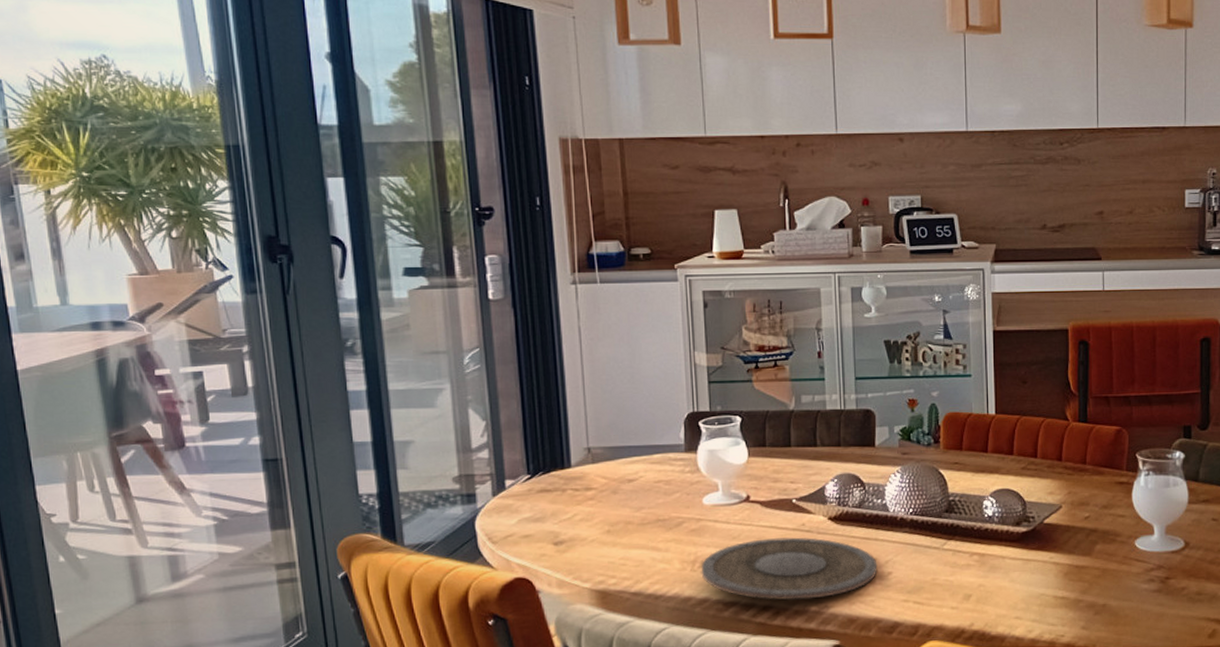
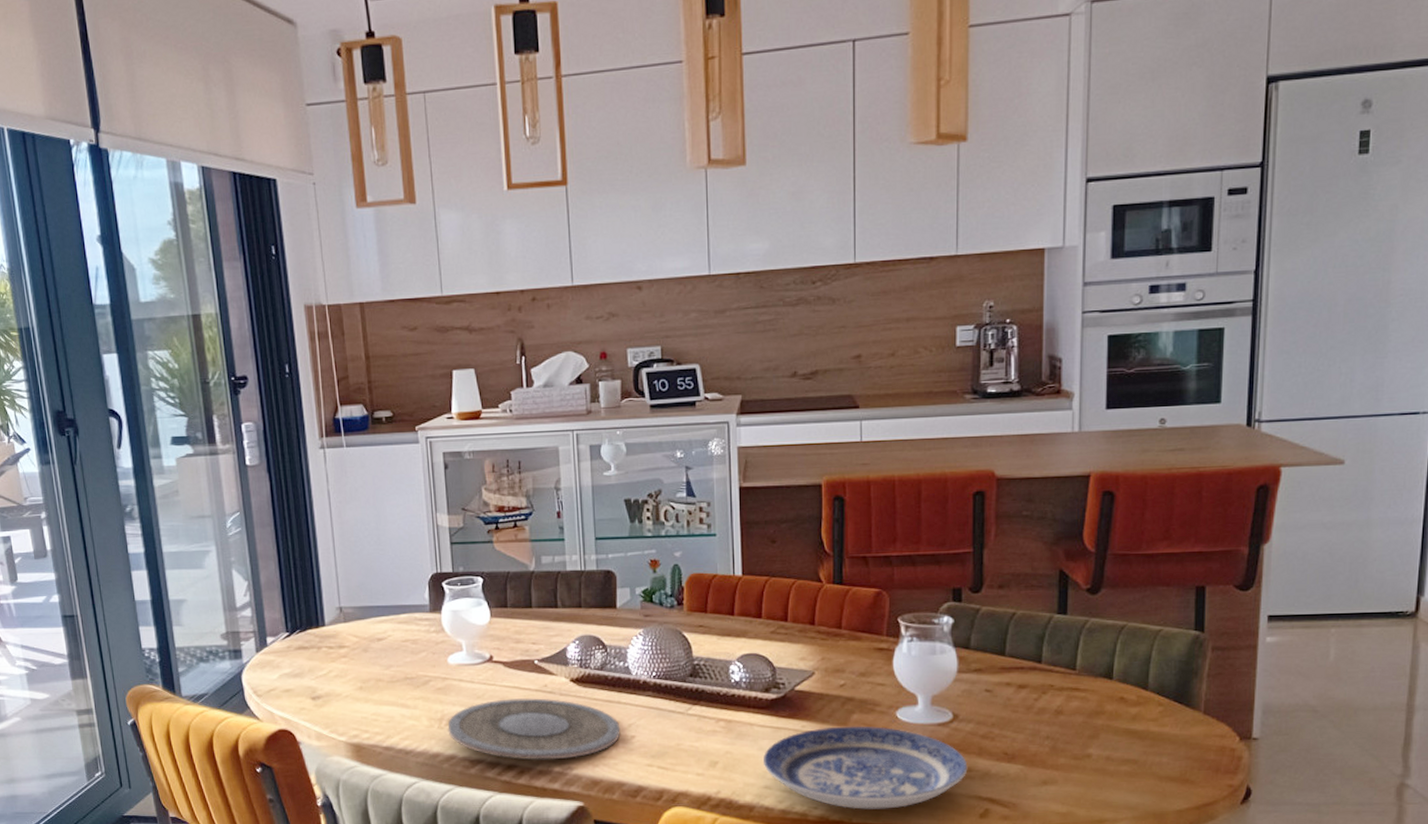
plate: none [1013,555,1198,636] -> present [762,726,968,810]

